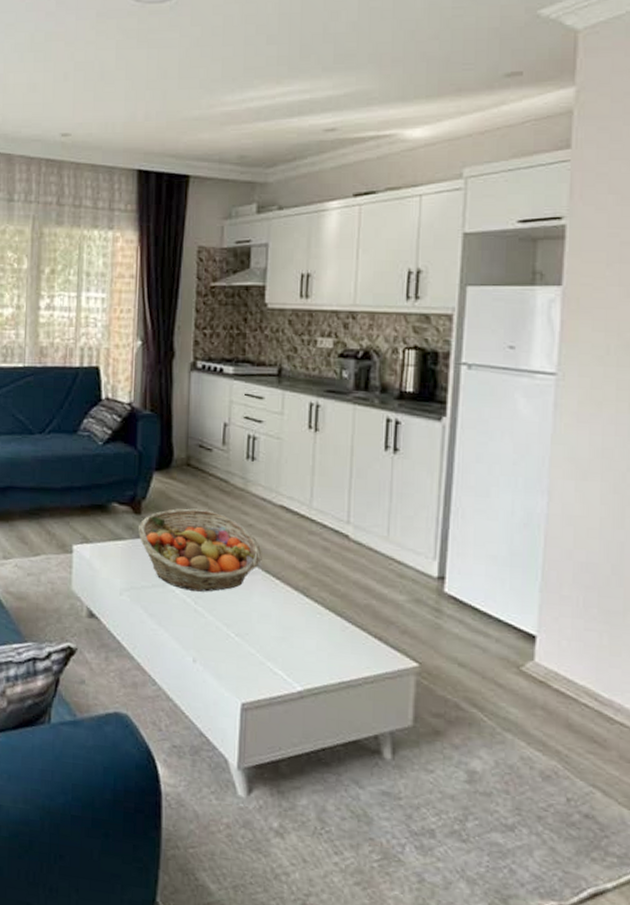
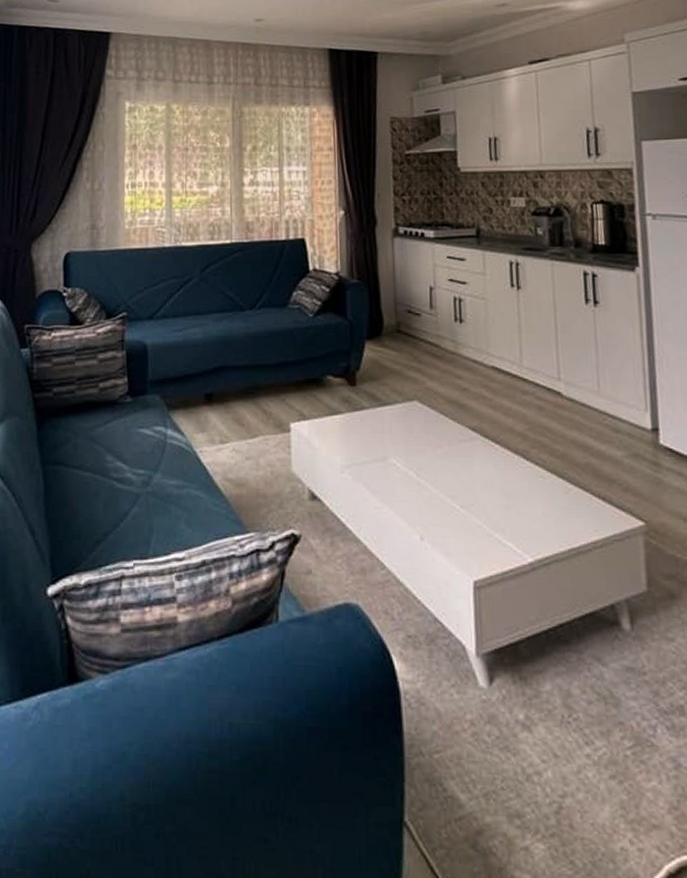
fruit basket: present [139,508,262,592] -> none [355,376,479,463]

